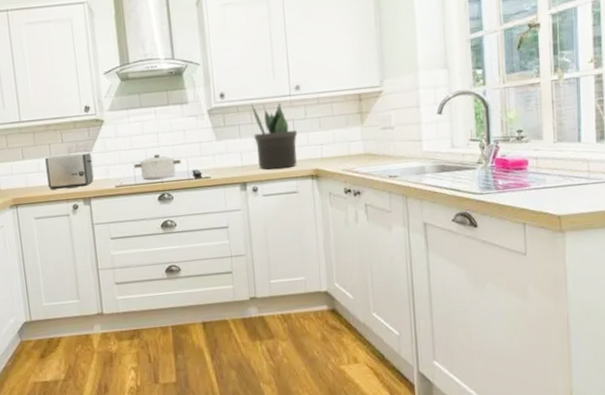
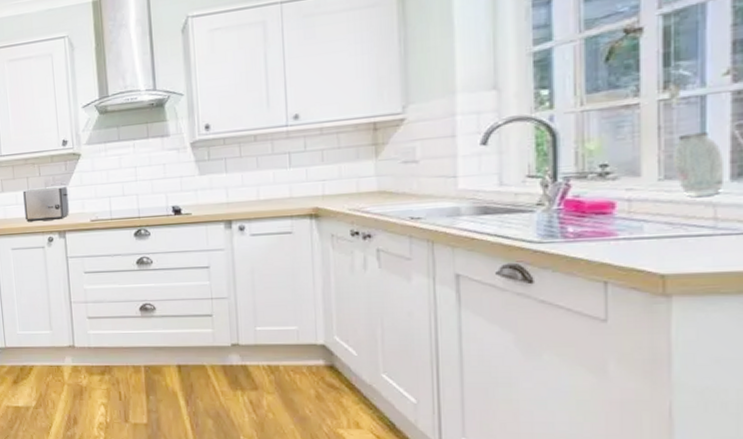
cooking pot: present [133,154,181,180] -> none [109,188,160,215]
planter: present [251,101,297,171] -> none [240,132,294,208]
vase: none [561,105,593,155] -> present [672,132,725,197]

